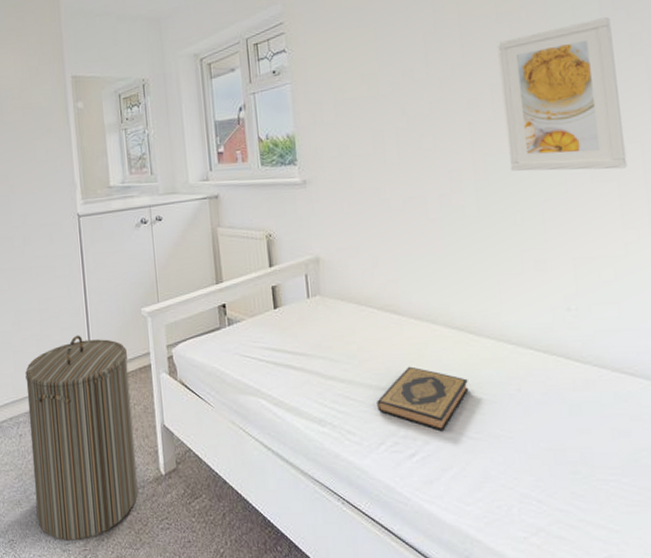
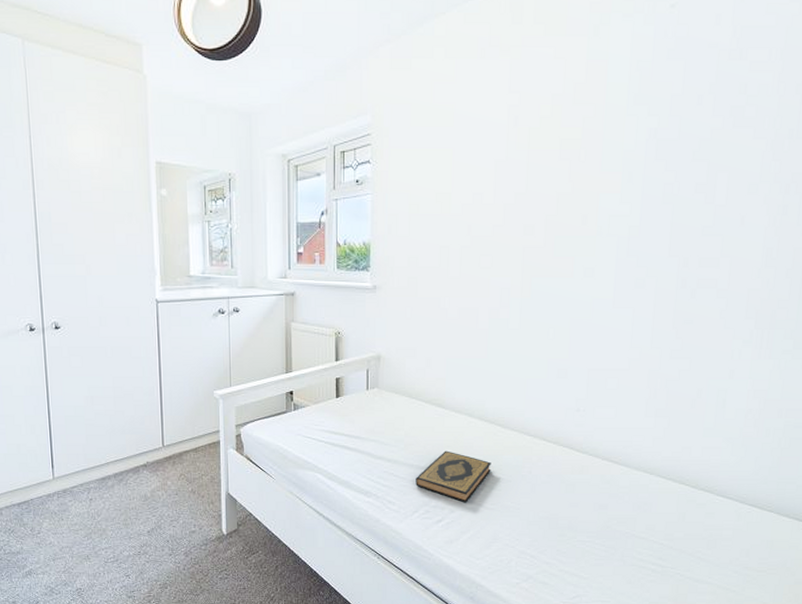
laundry hamper: present [25,335,139,541] -> none [97,412,201,589]
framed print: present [497,17,628,171] -> none [551,166,652,298]

